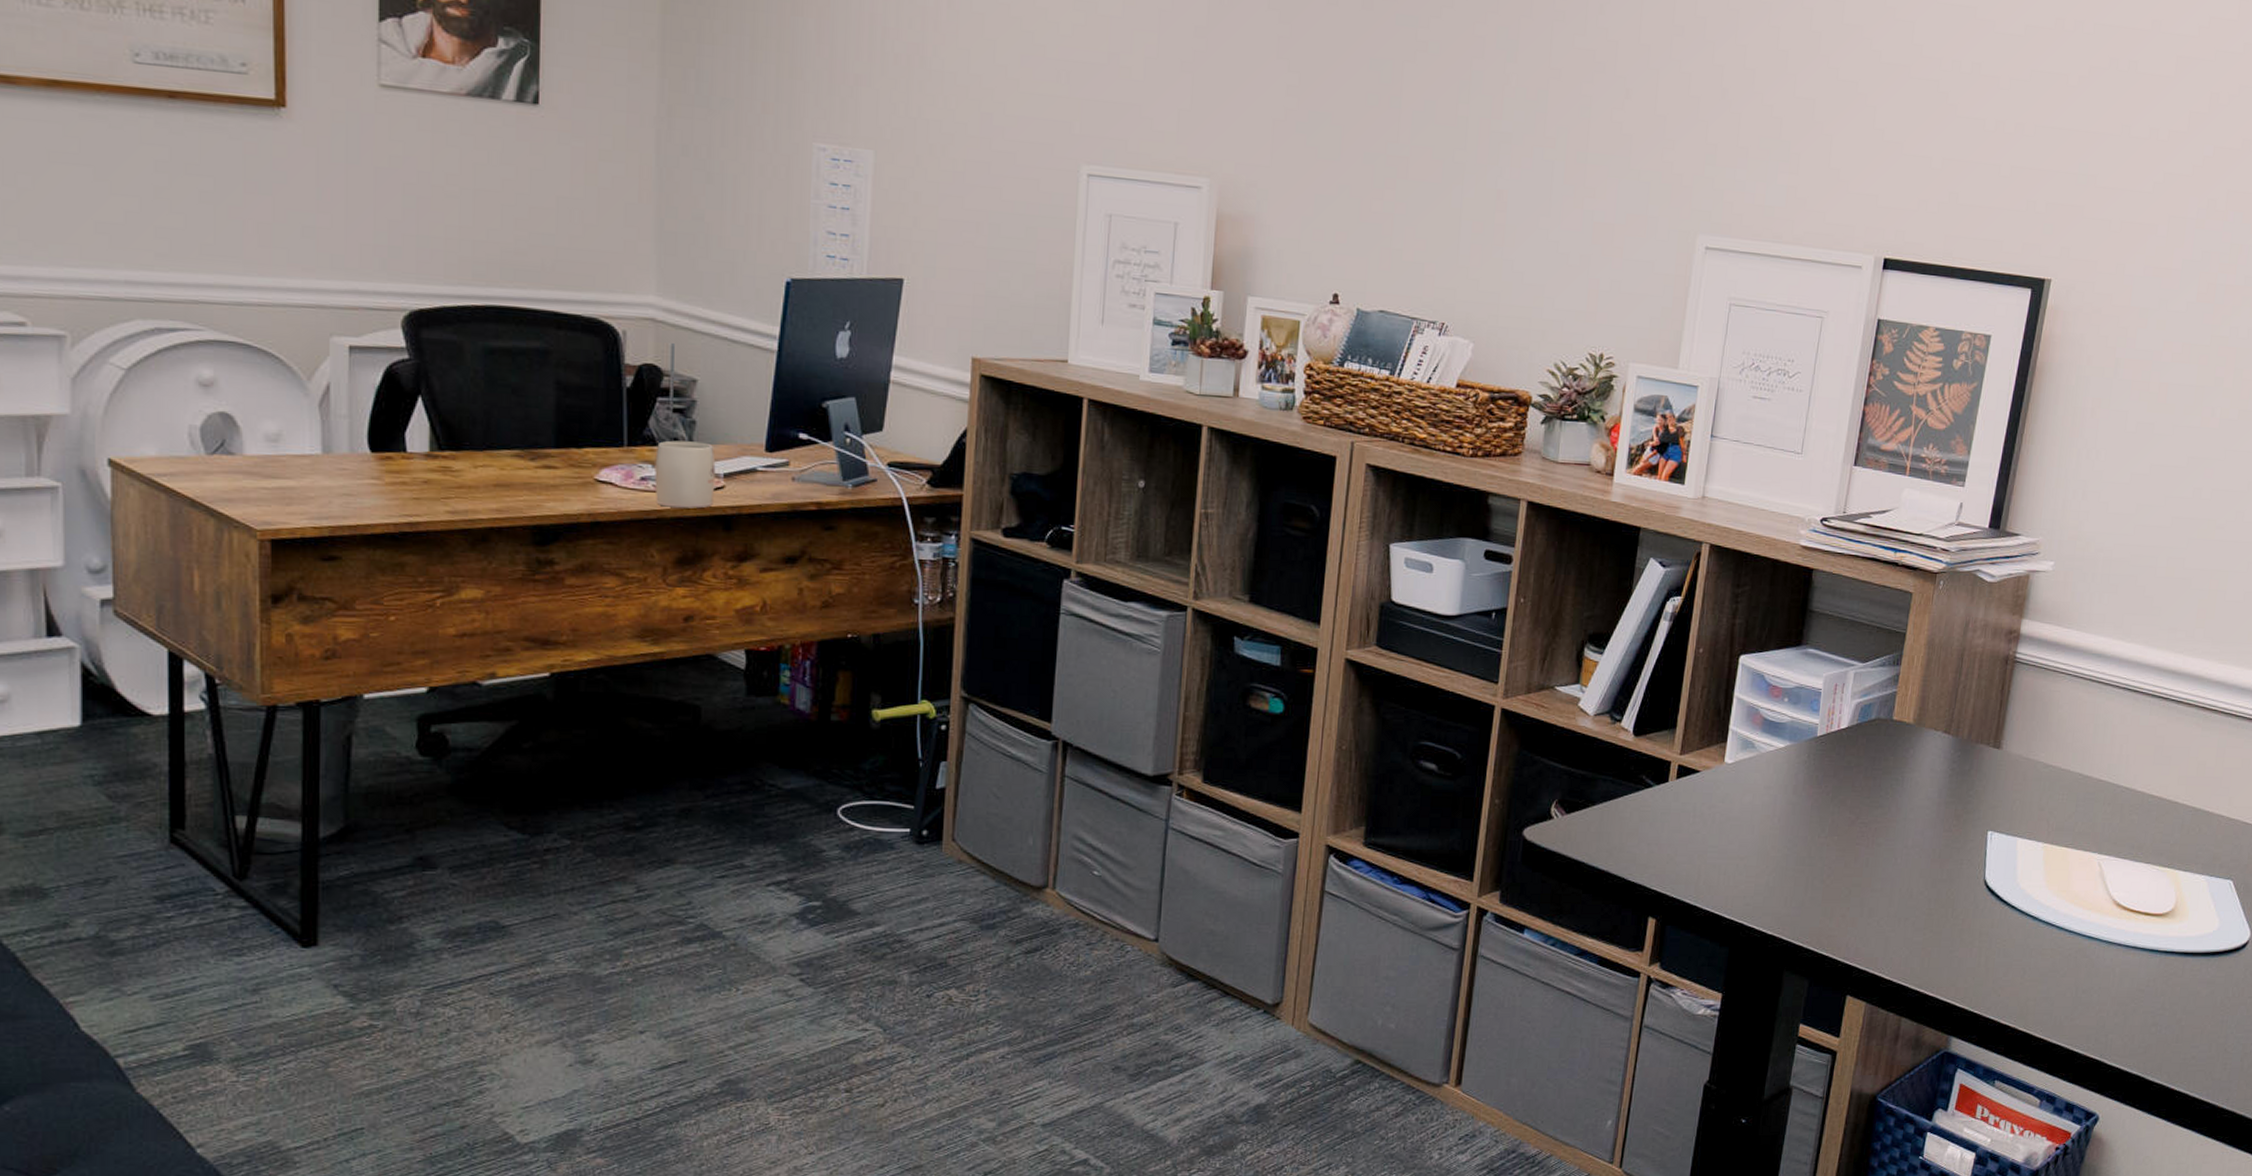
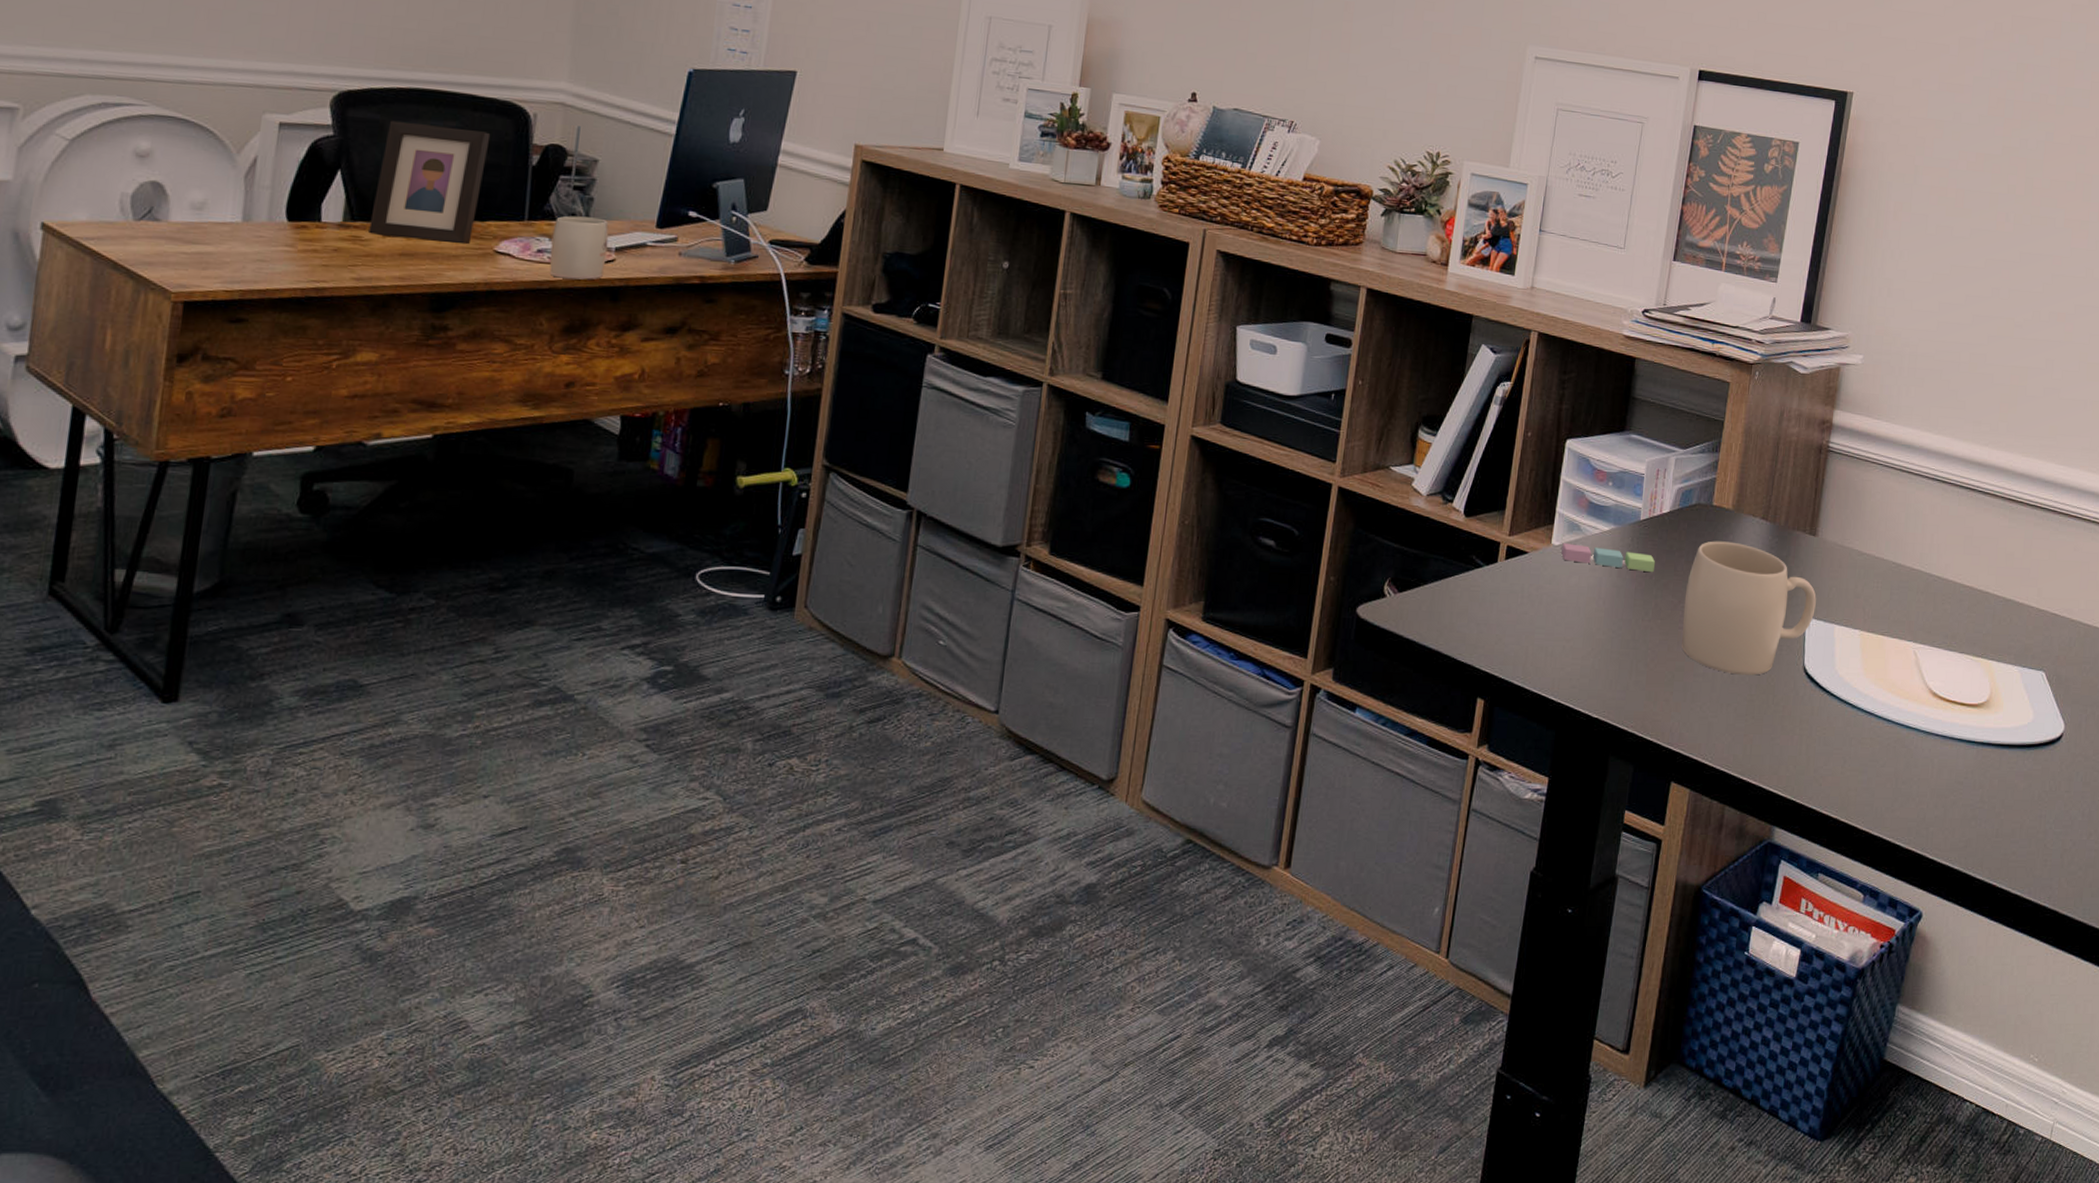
picture frame: none [459,341,579,474] -> present [368,120,491,245]
sticky notes: none [1735,761,1833,789] -> present [1561,543,1656,573]
mug: none [1859,756,1999,890] -> present [1682,541,1817,675]

